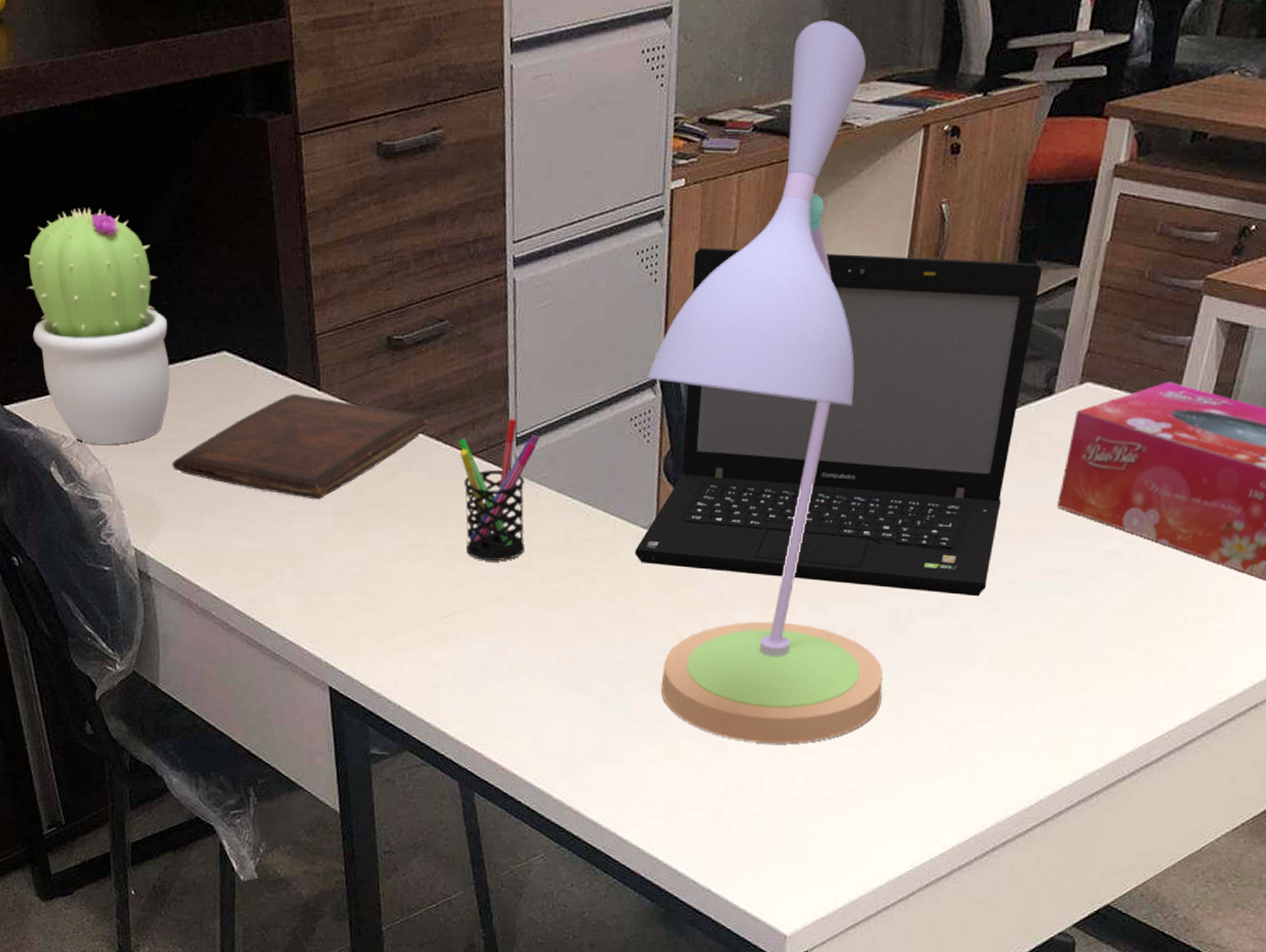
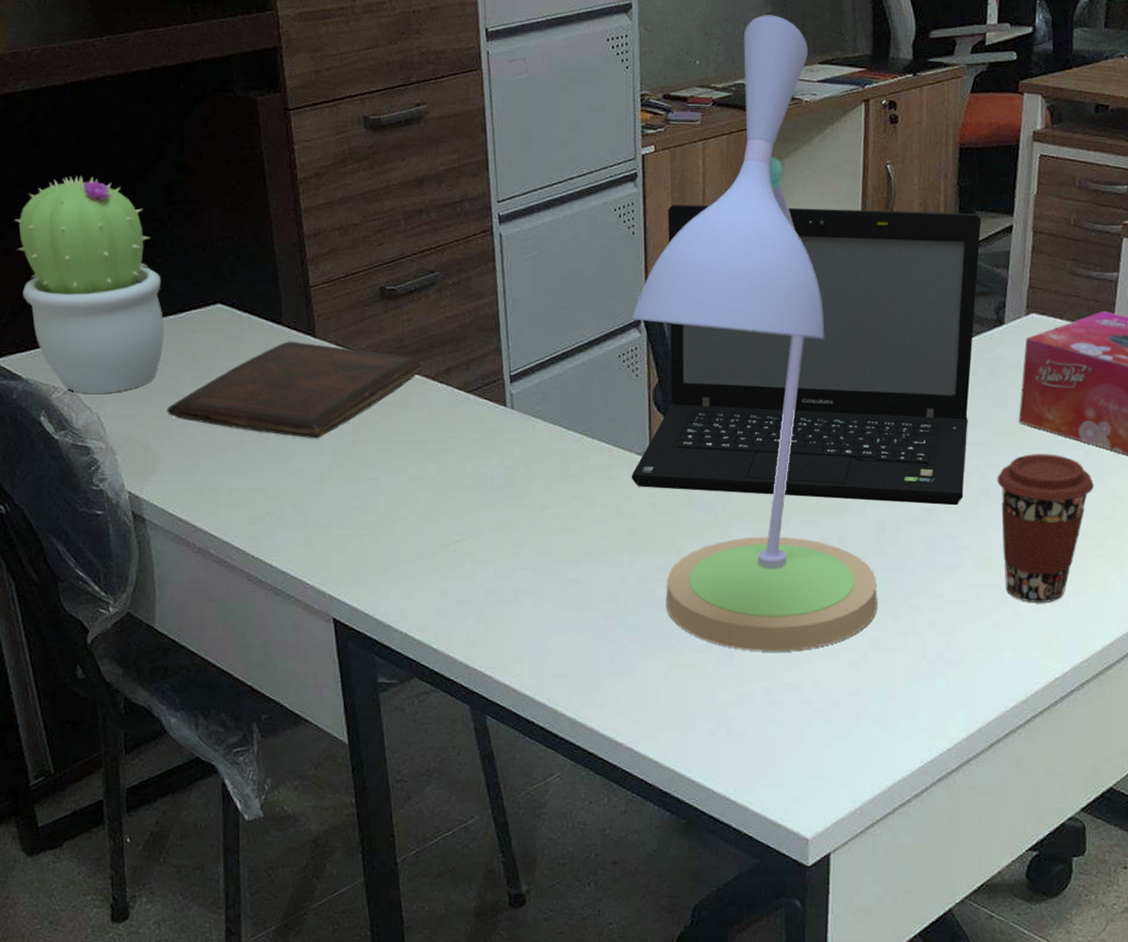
pen holder: present [458,418,540,562] -> none [454,358,533,491]
coffee cup: none [1020,543,1132,706] -> present [997,454,1094,602]

